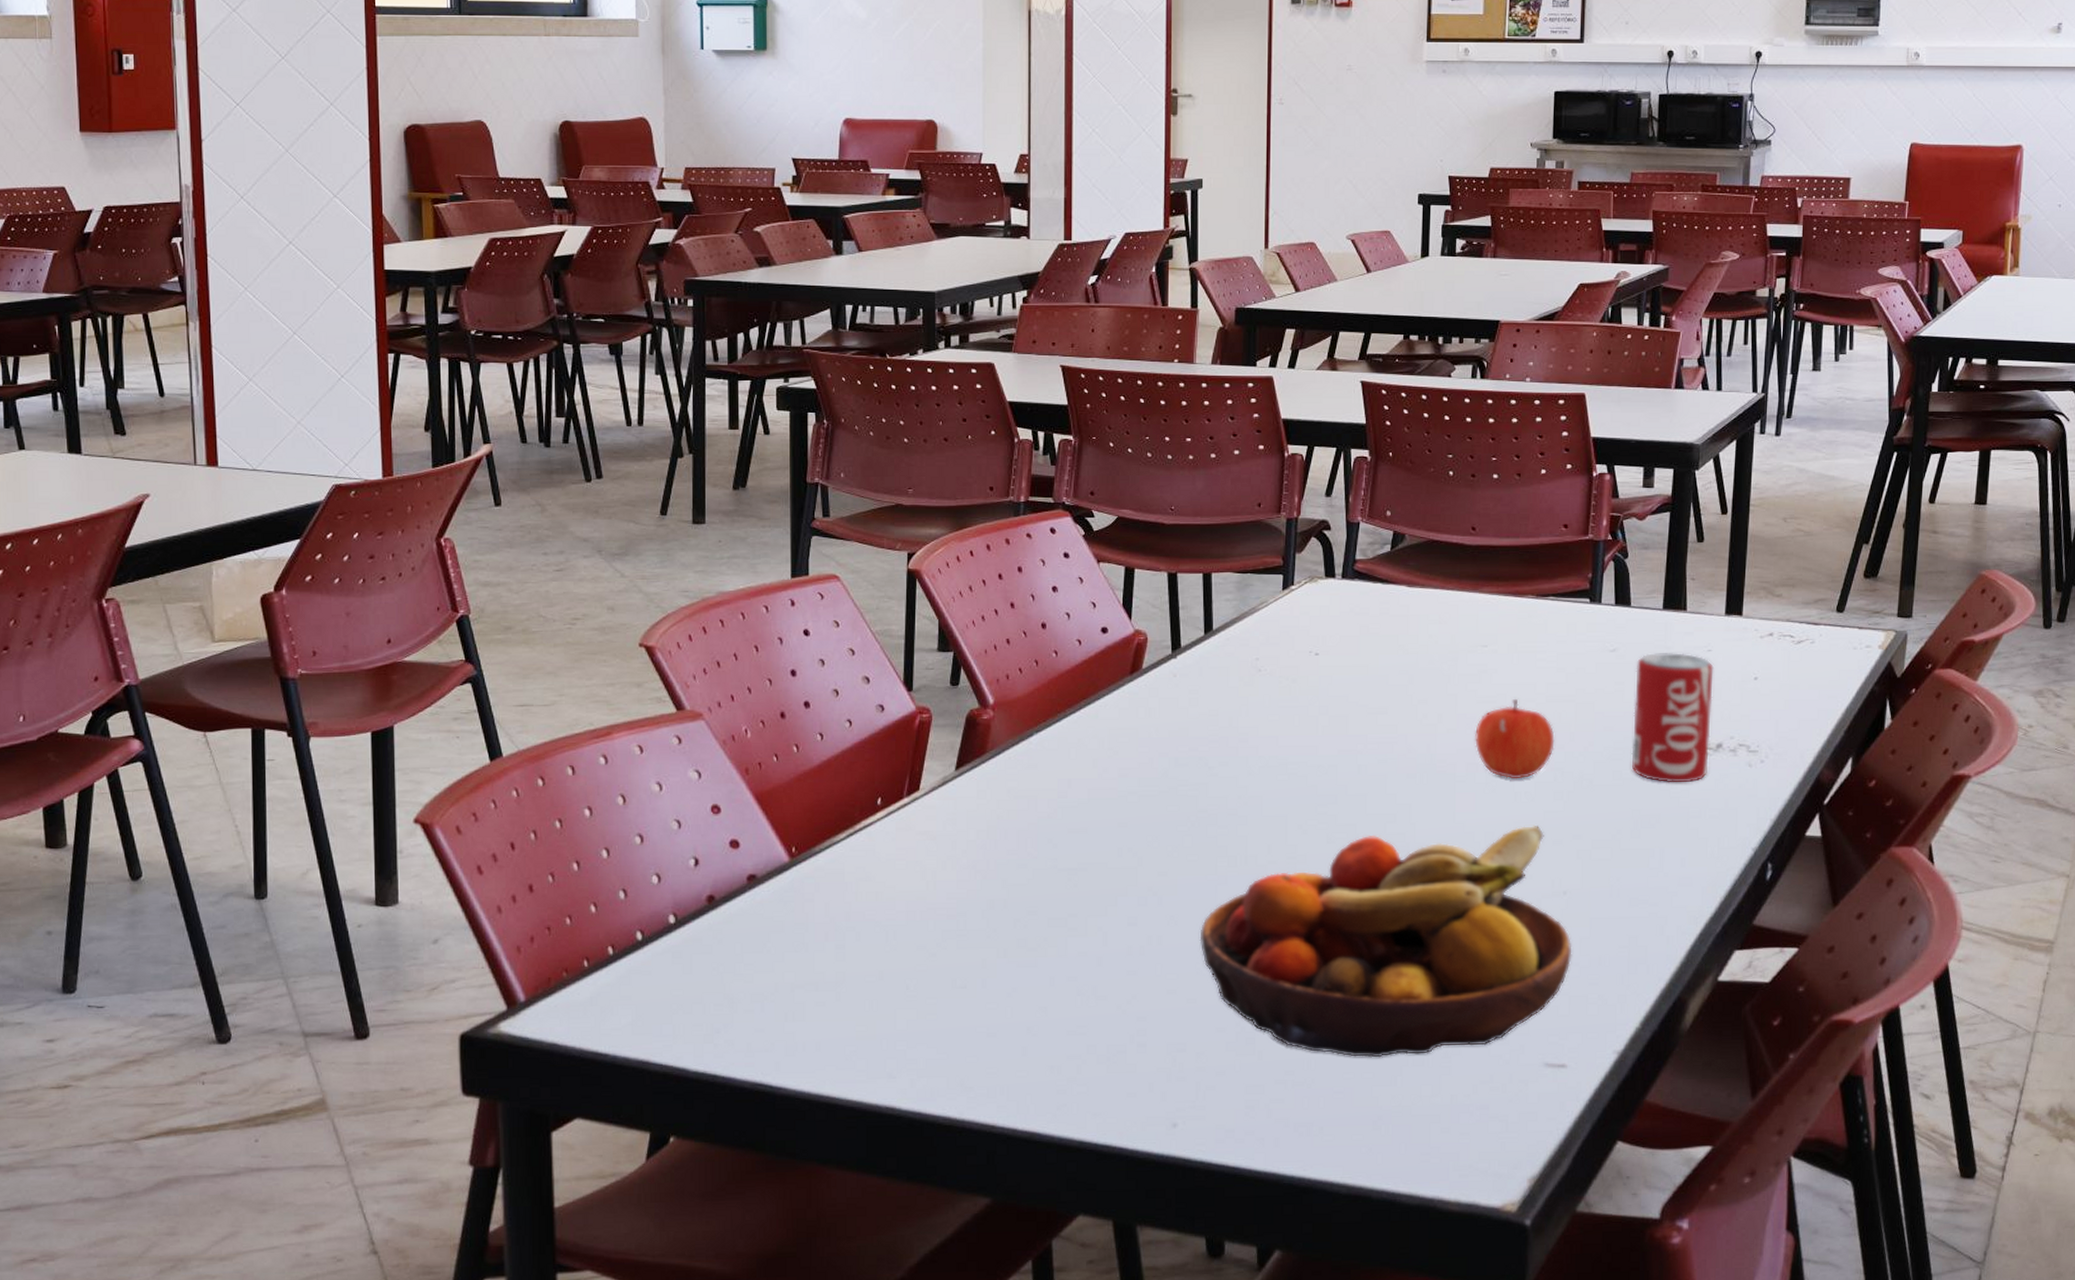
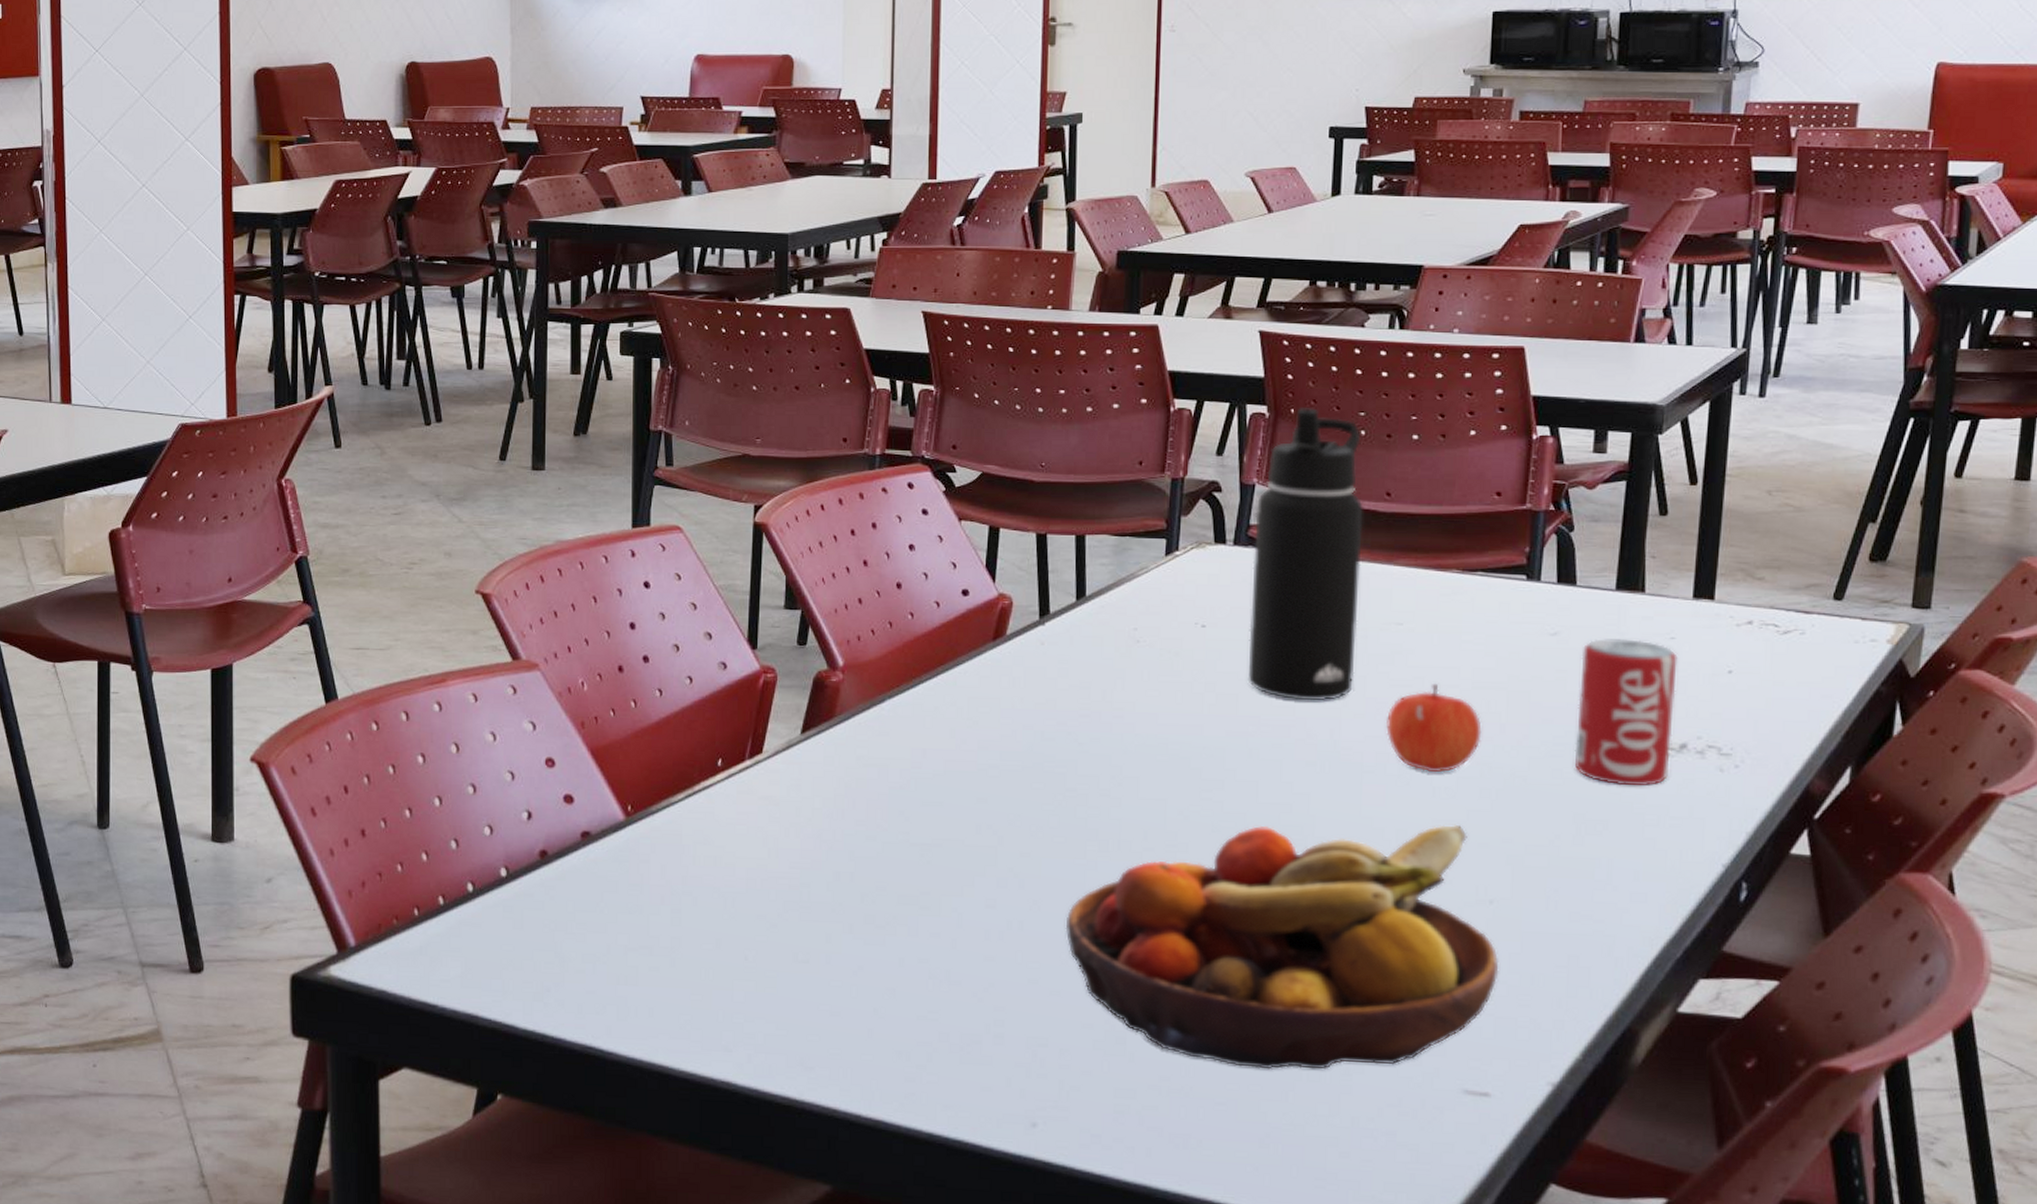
water bottle: none [1356,451,1453,718] -> present [1247,408,1363,700]

